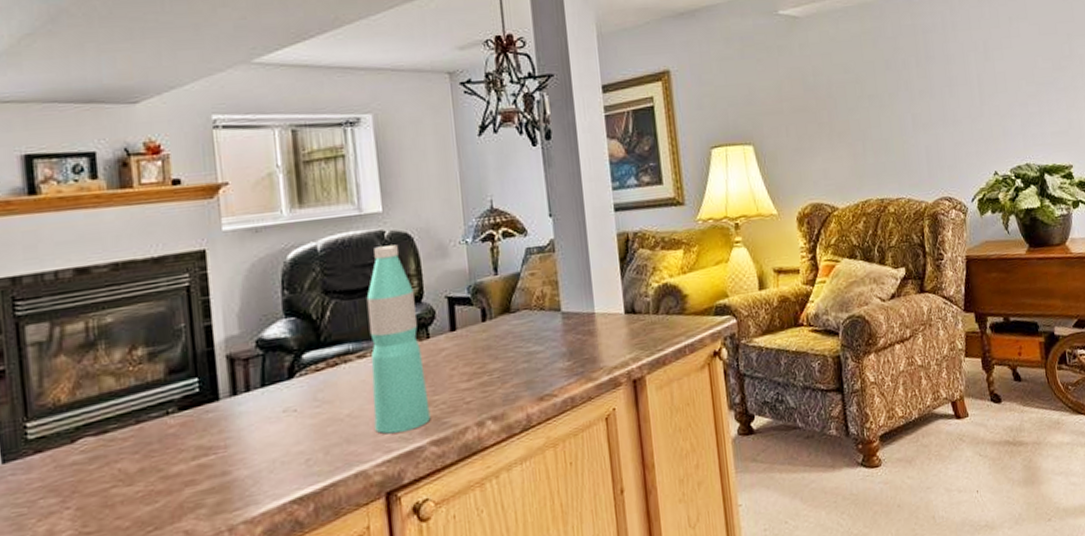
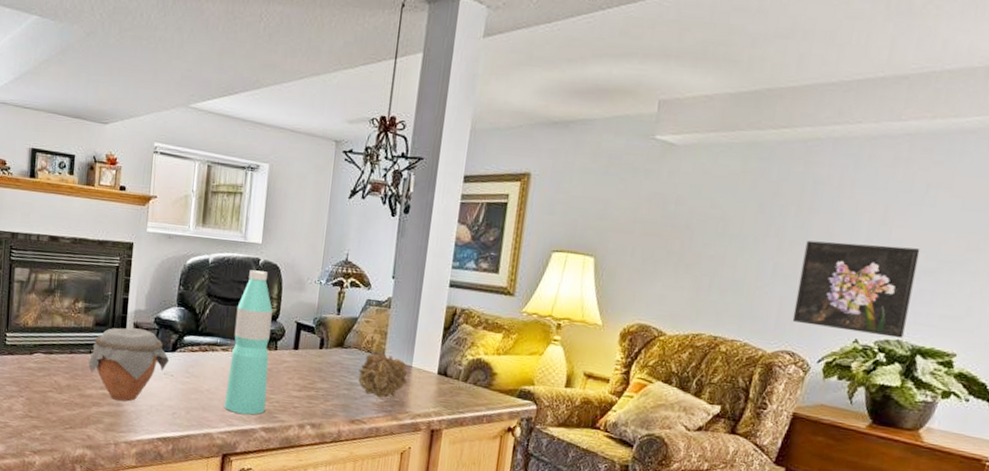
jar: none [166,360,288,469] -> present [88,328,170,401]
flower: none [534,306,593,361] -> present [358,353,408,398]
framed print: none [932,77,1030,168] -> present [792,240,920,338]

